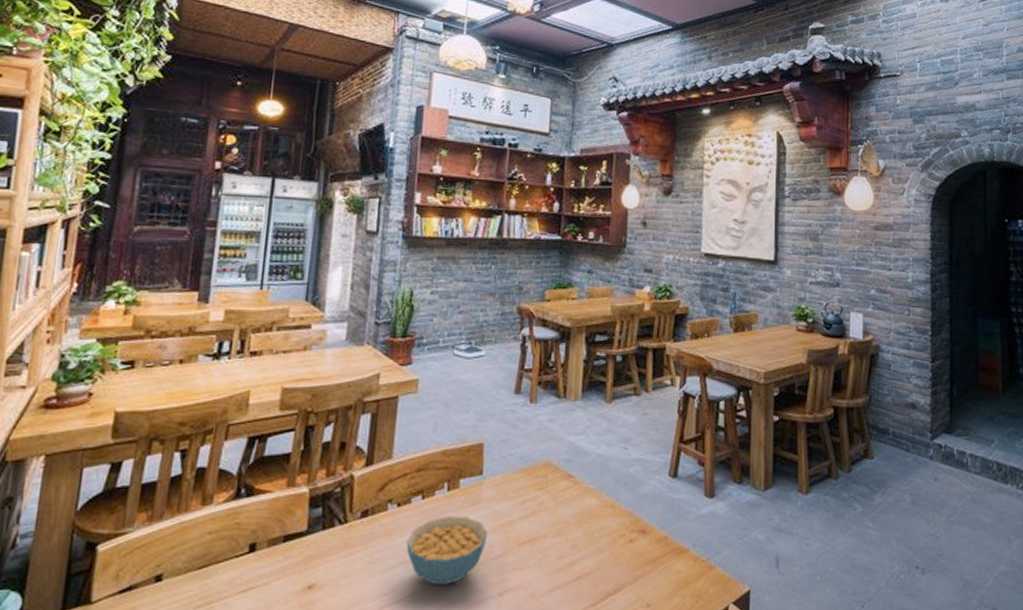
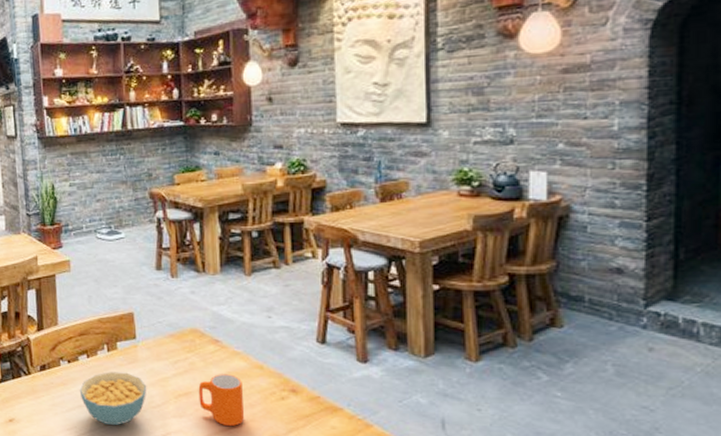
mug: none [544,515,592,577] -> present [198,374,245,426]

